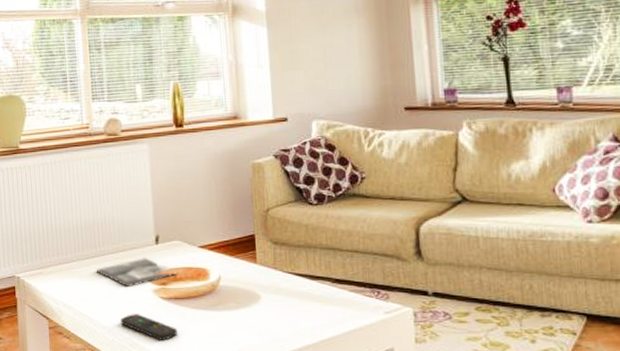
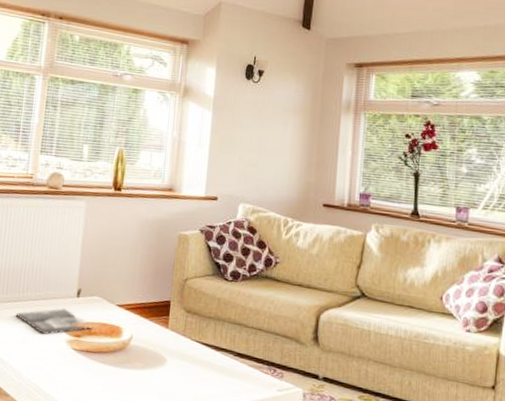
remote control: present [121,314,177,340] -> none [31,360,83,391]

